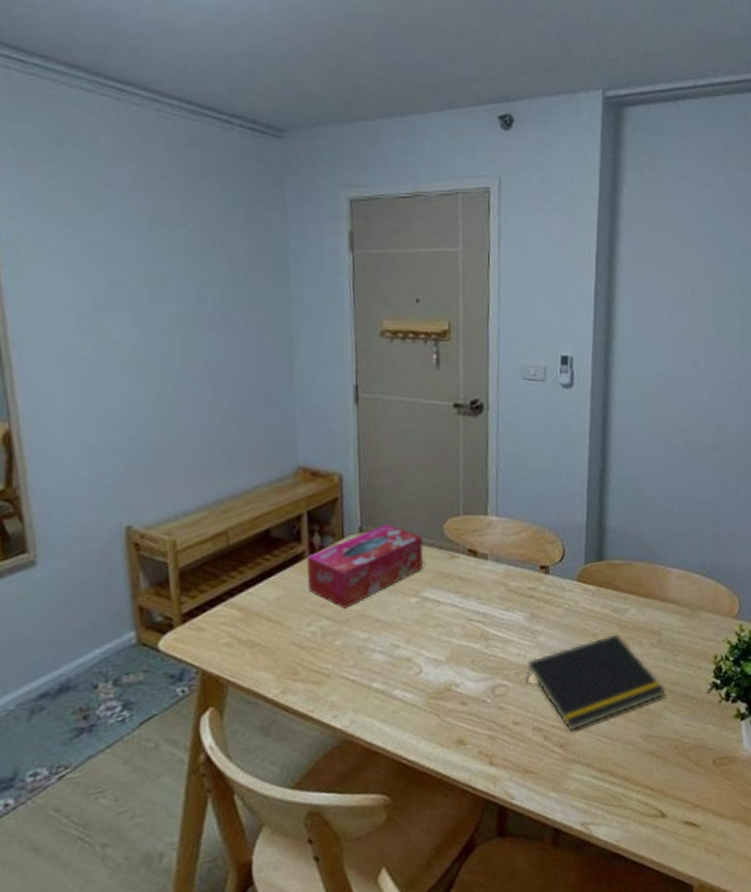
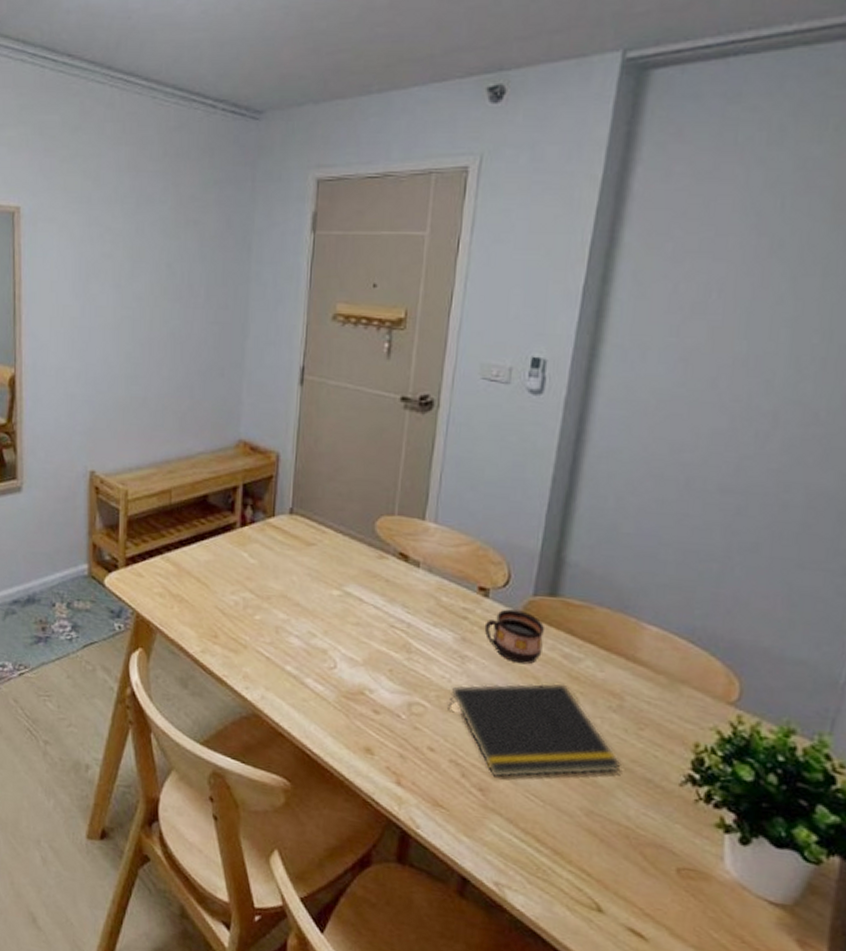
tissue box: present [307,524,424,609] -> none [235,511,352,586]
cup: none [548,579,597,626] -> present [484,609,544,665]

